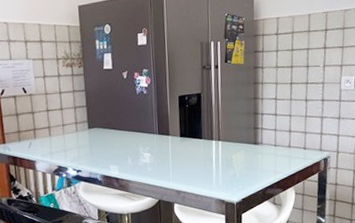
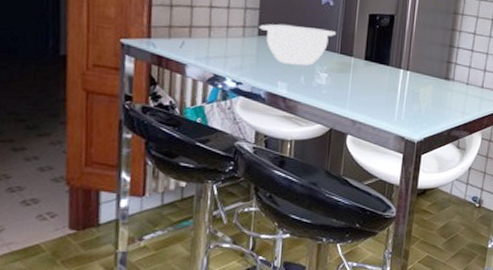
mixing bowl: none [88,115,153,150] -> present [259,23,336,66]

